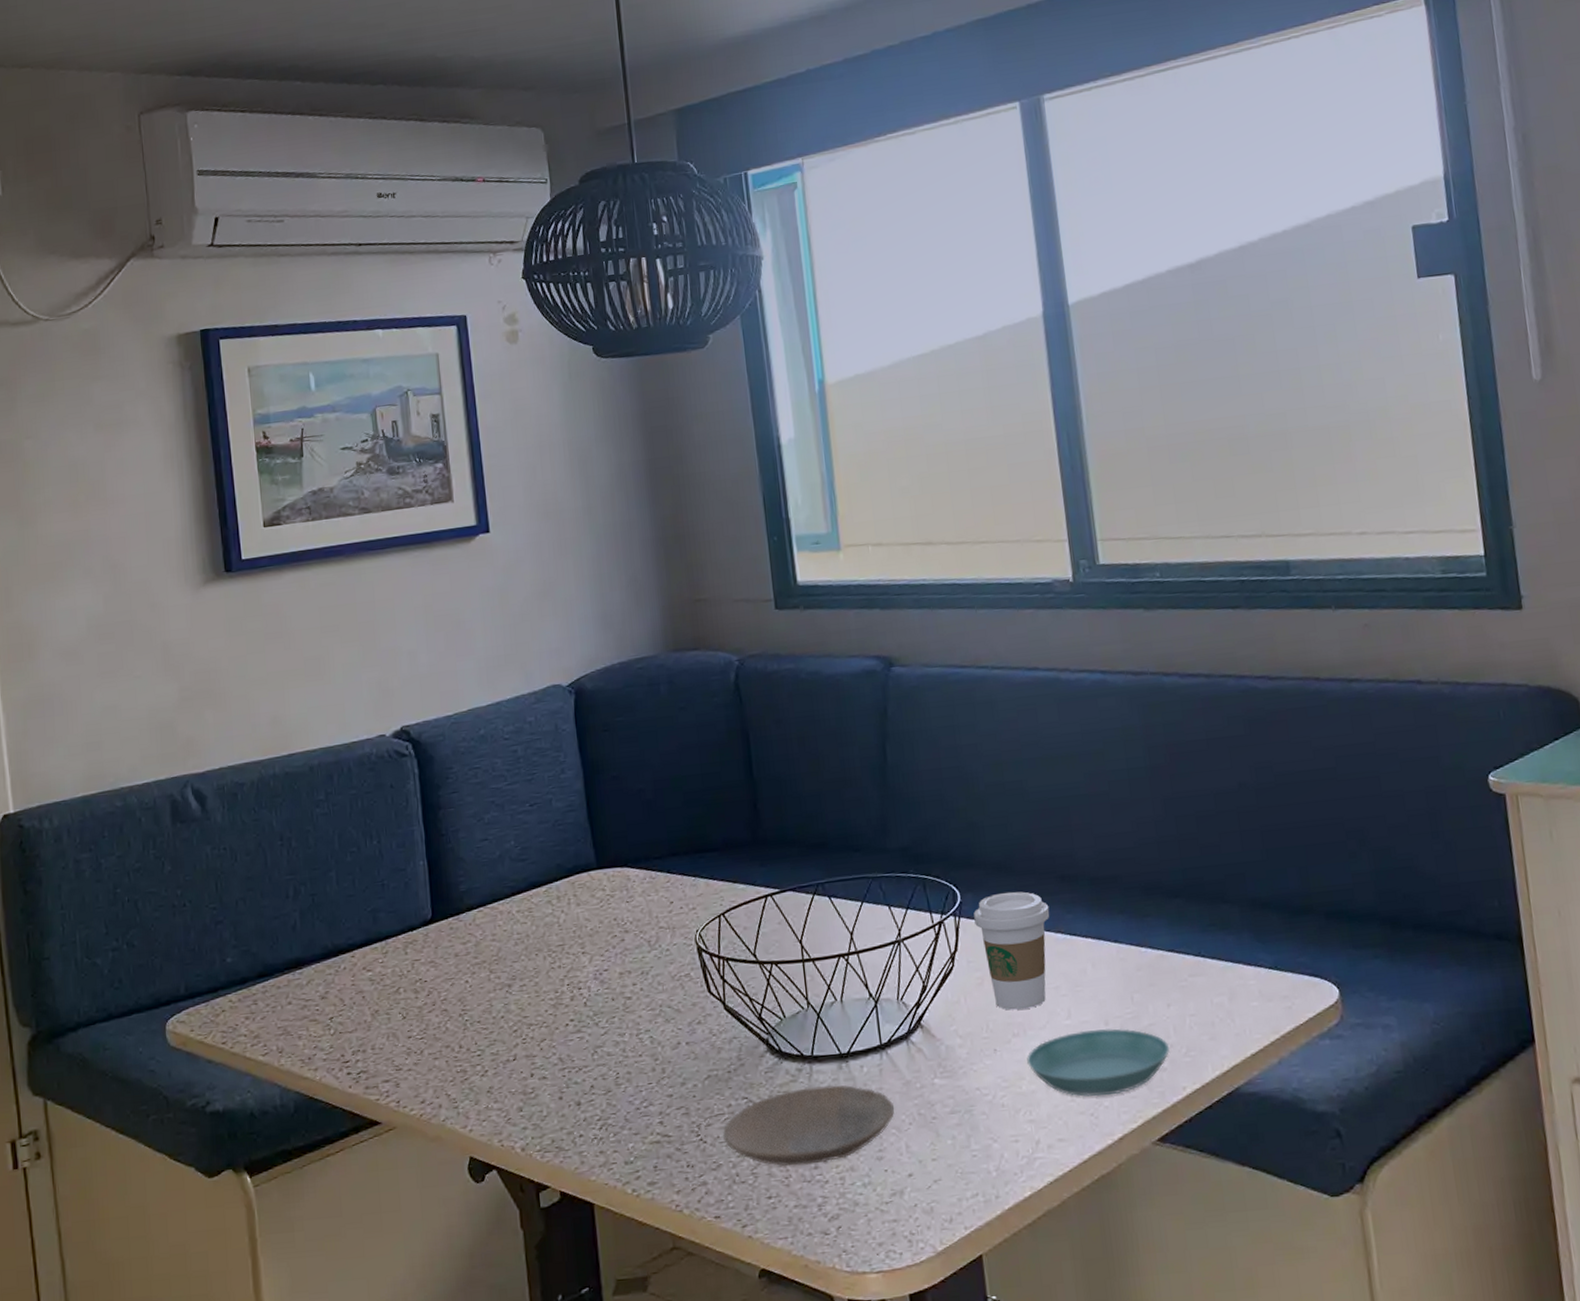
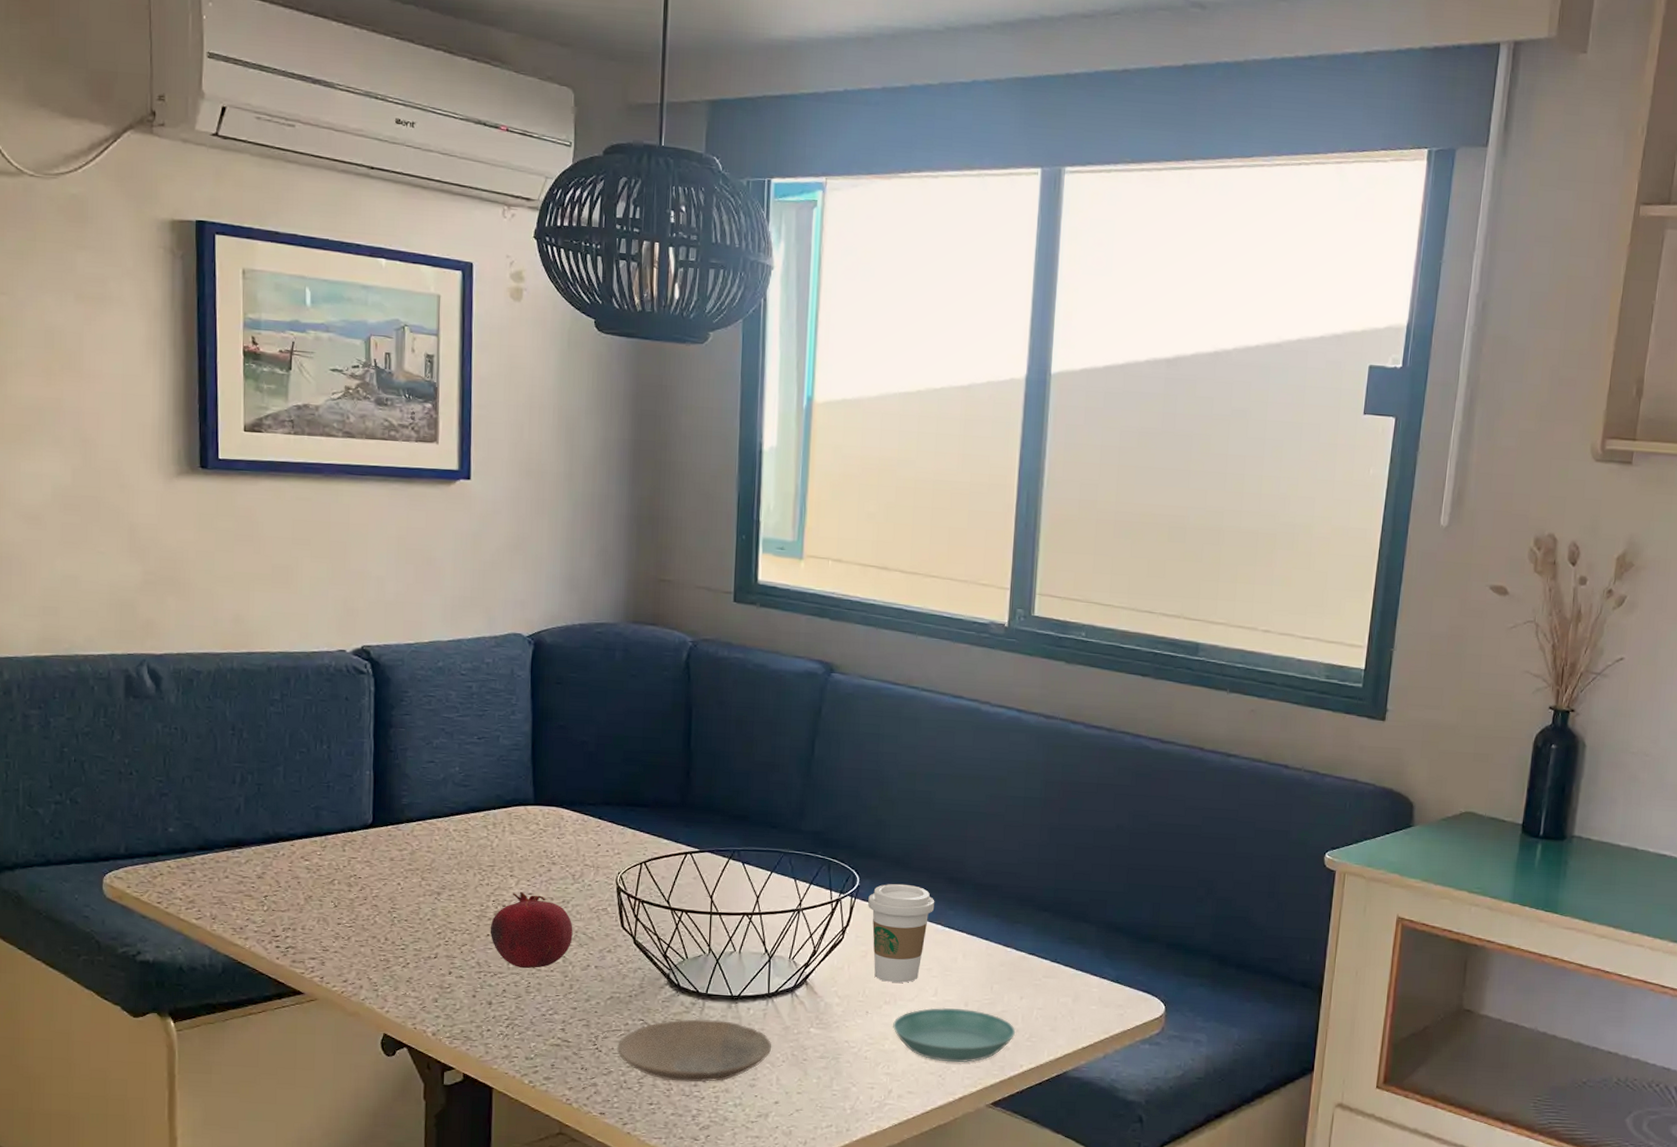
fruit: none [568,969,658,1058] -> present [490,892,573,969]

